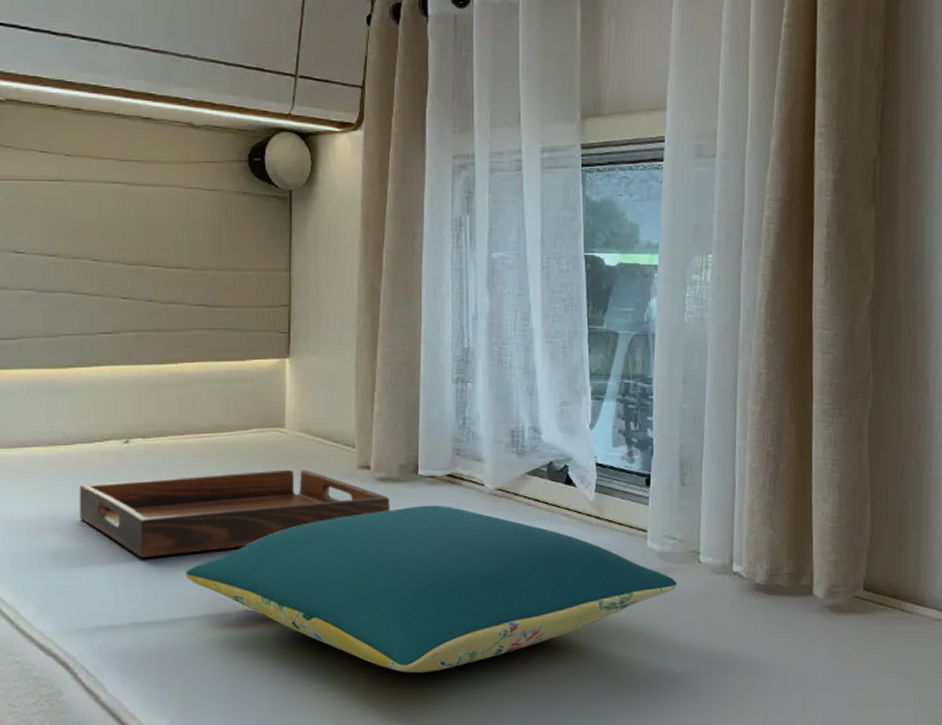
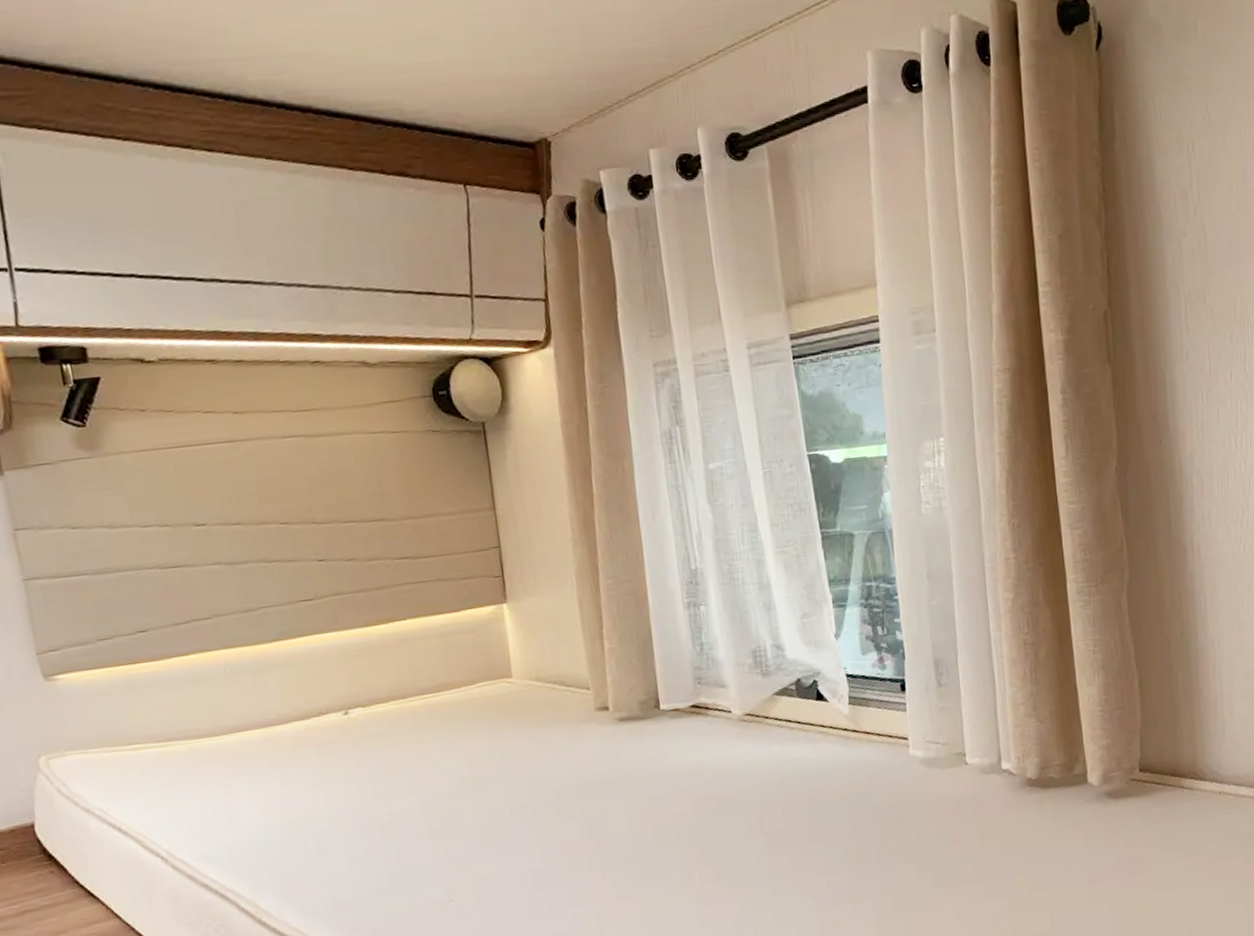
serving tray: present [79,469,390,558] -> none [303,719,636,833]
pillow: present [185,505,677,673] -> none [428,738,946,917]

